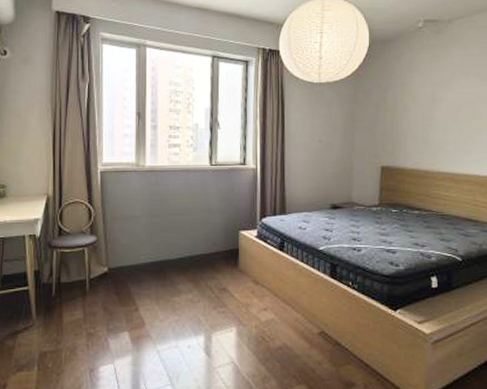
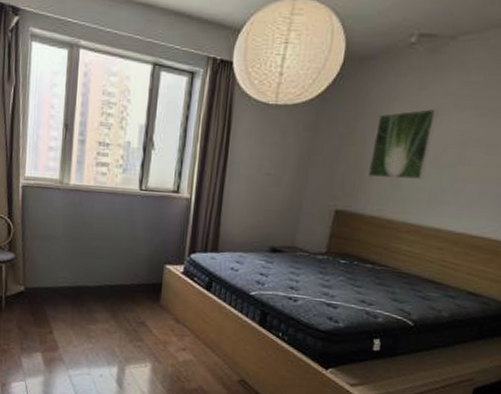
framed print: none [402,76,449,136] -> present [367,108,438,179]

